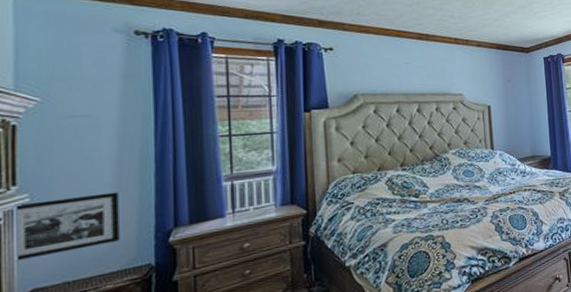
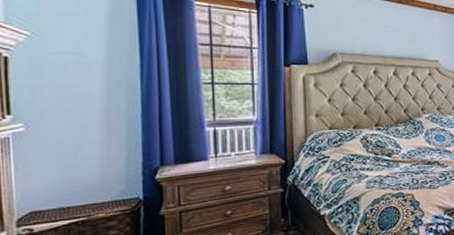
picture frame: present [14,192,120,262] -> none [13,128,110,186]

